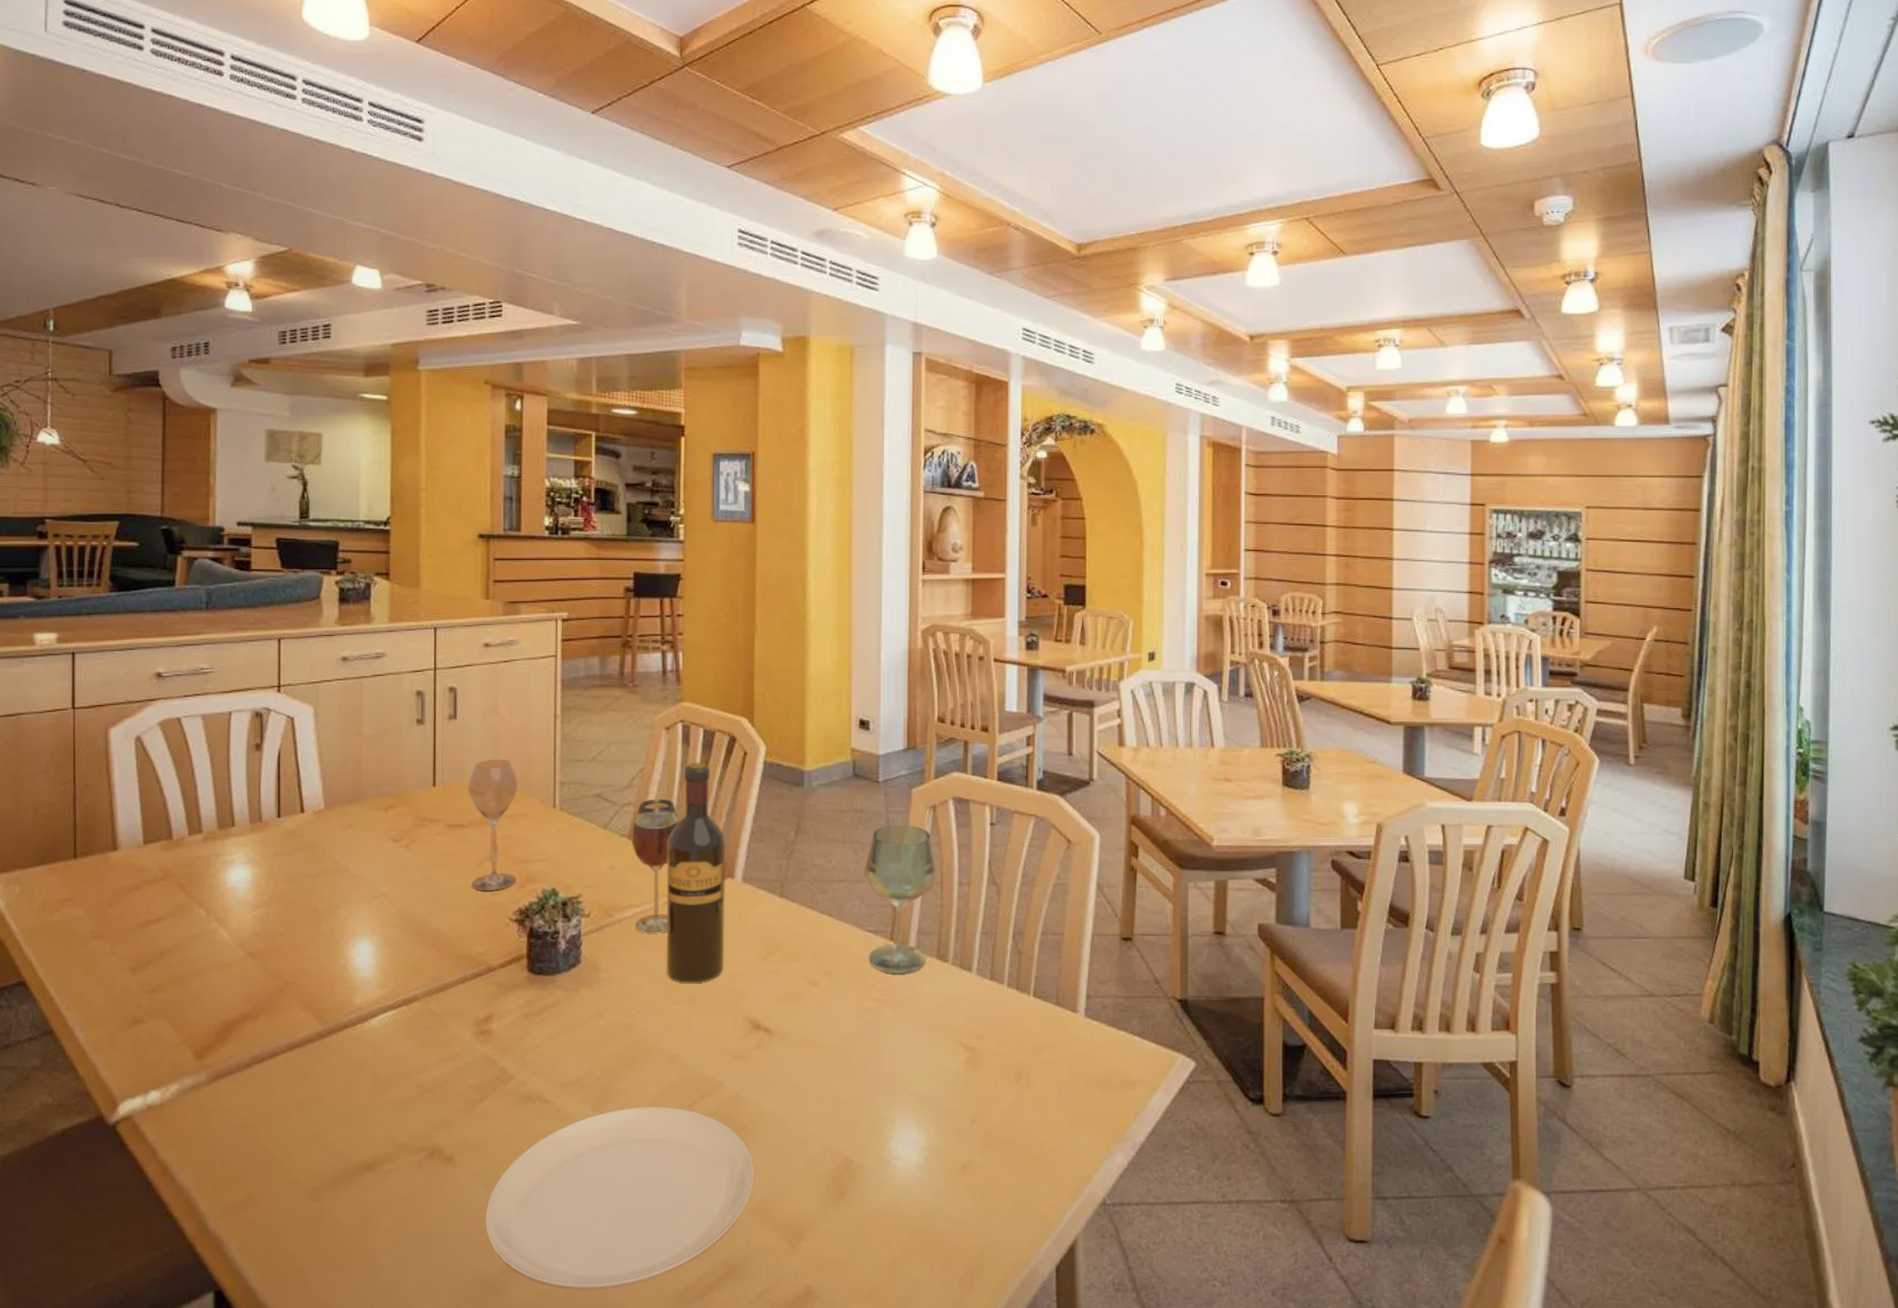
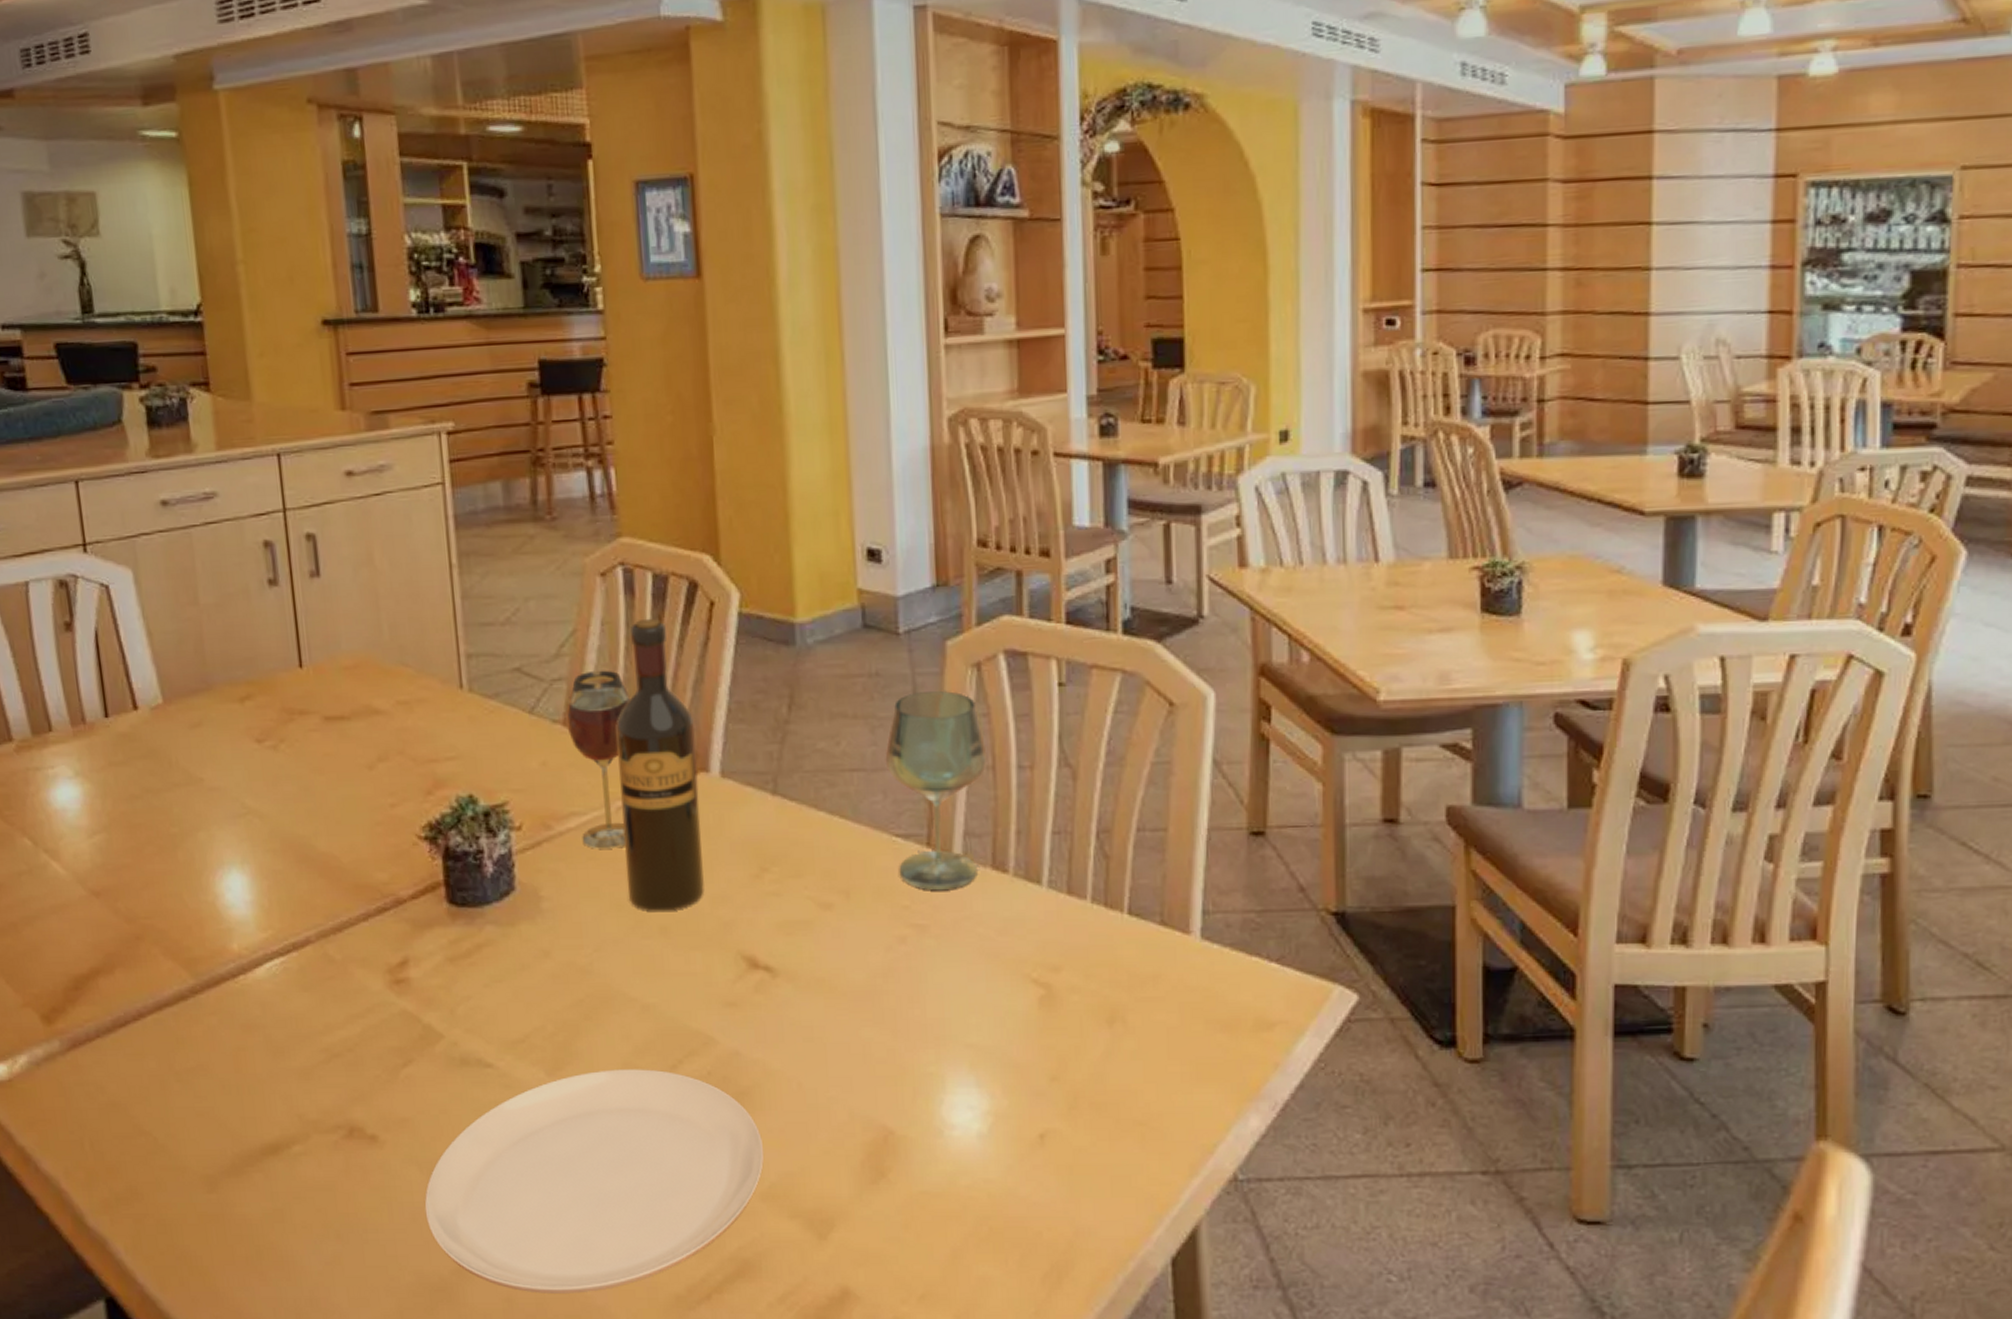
wineglass: present [468,759,518,890] -> none [344,627,421,801]

